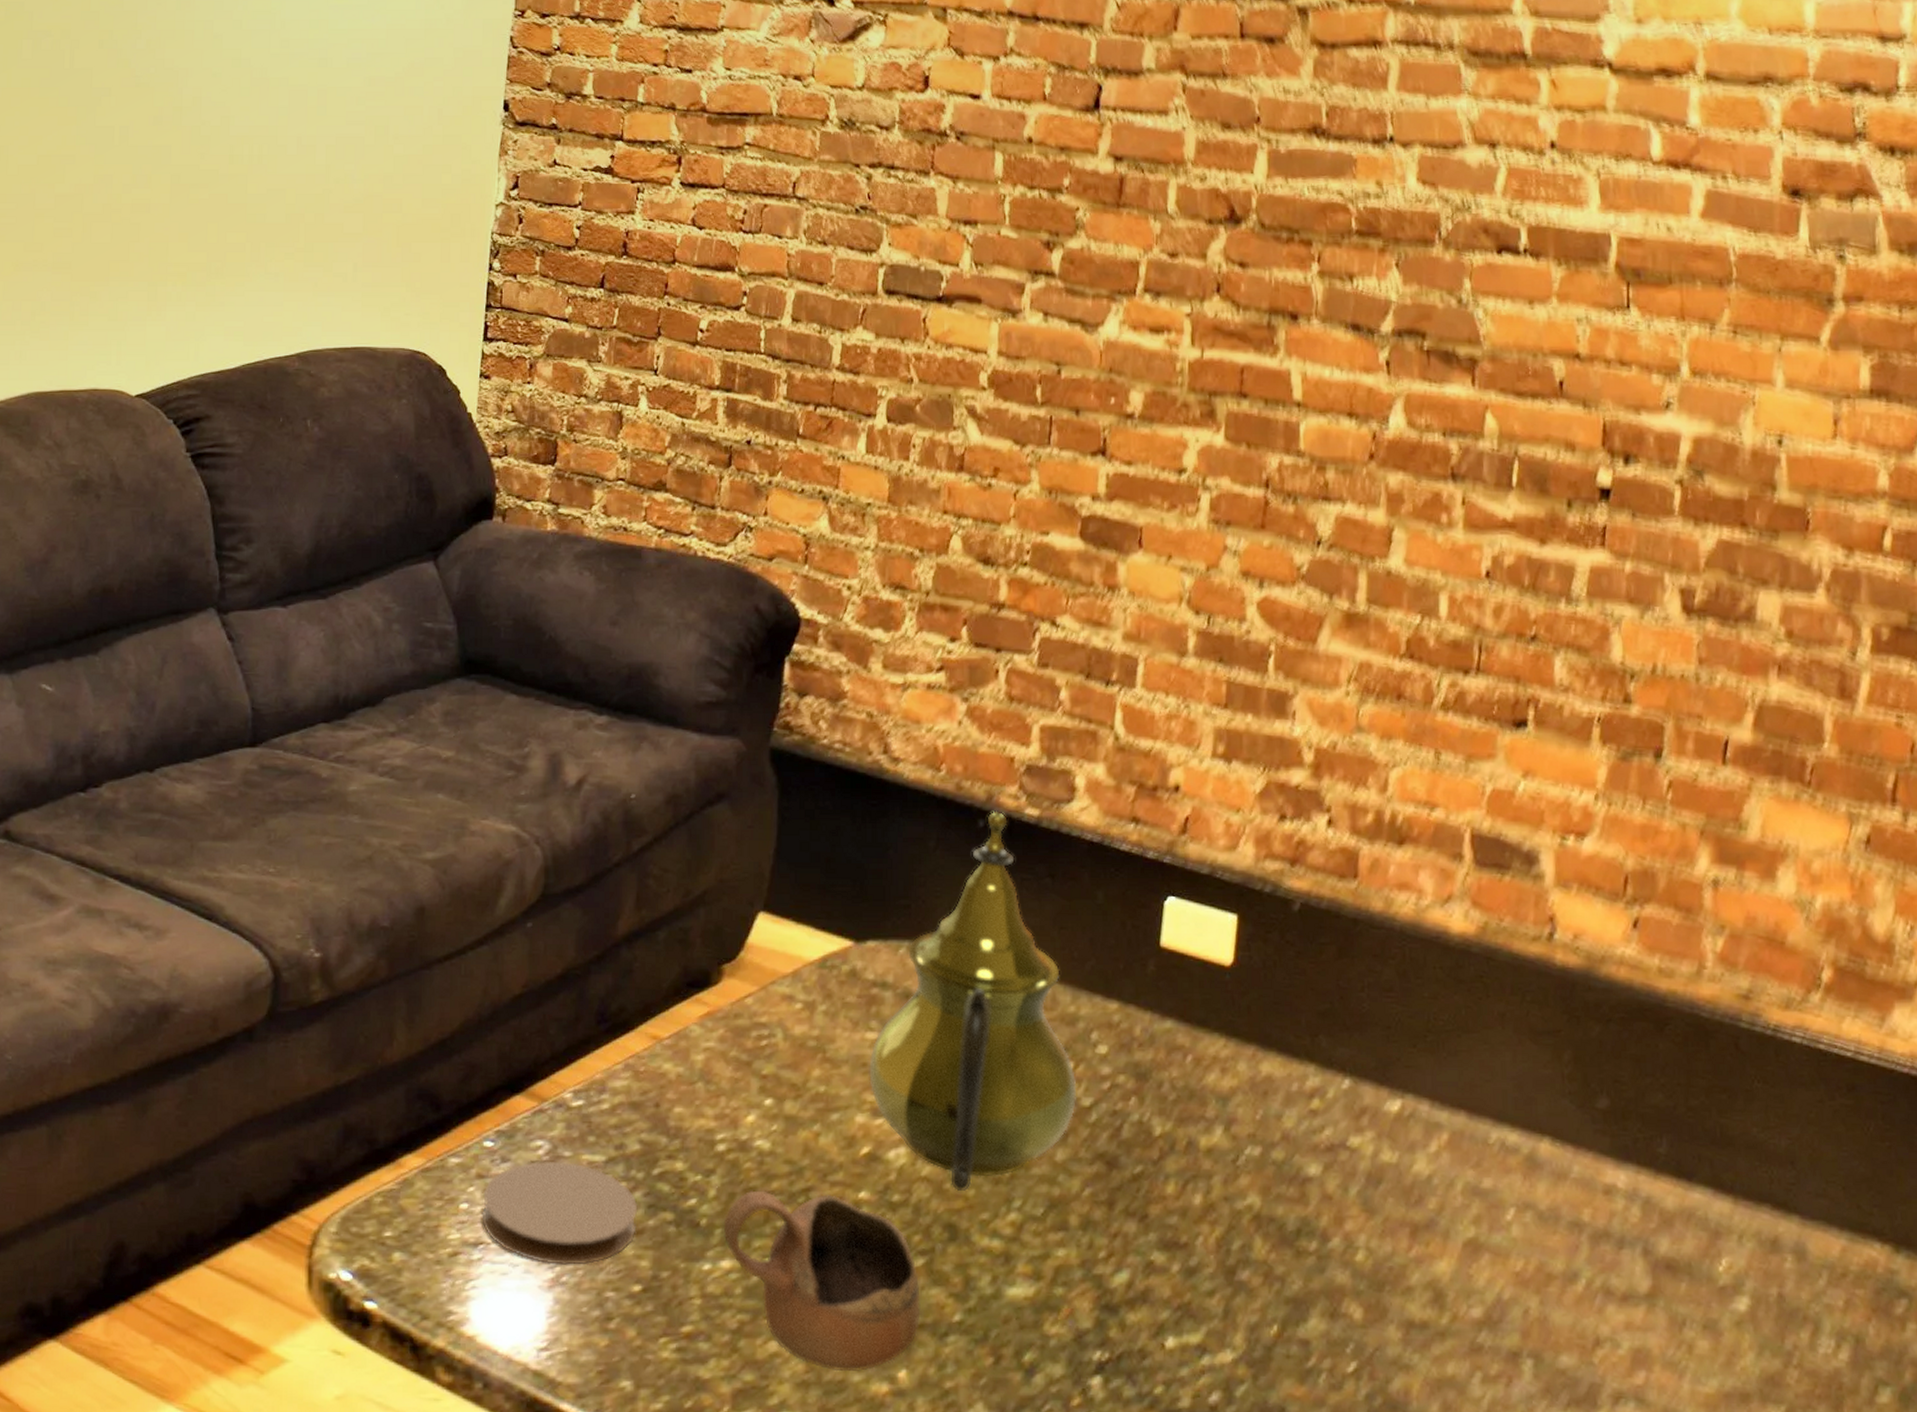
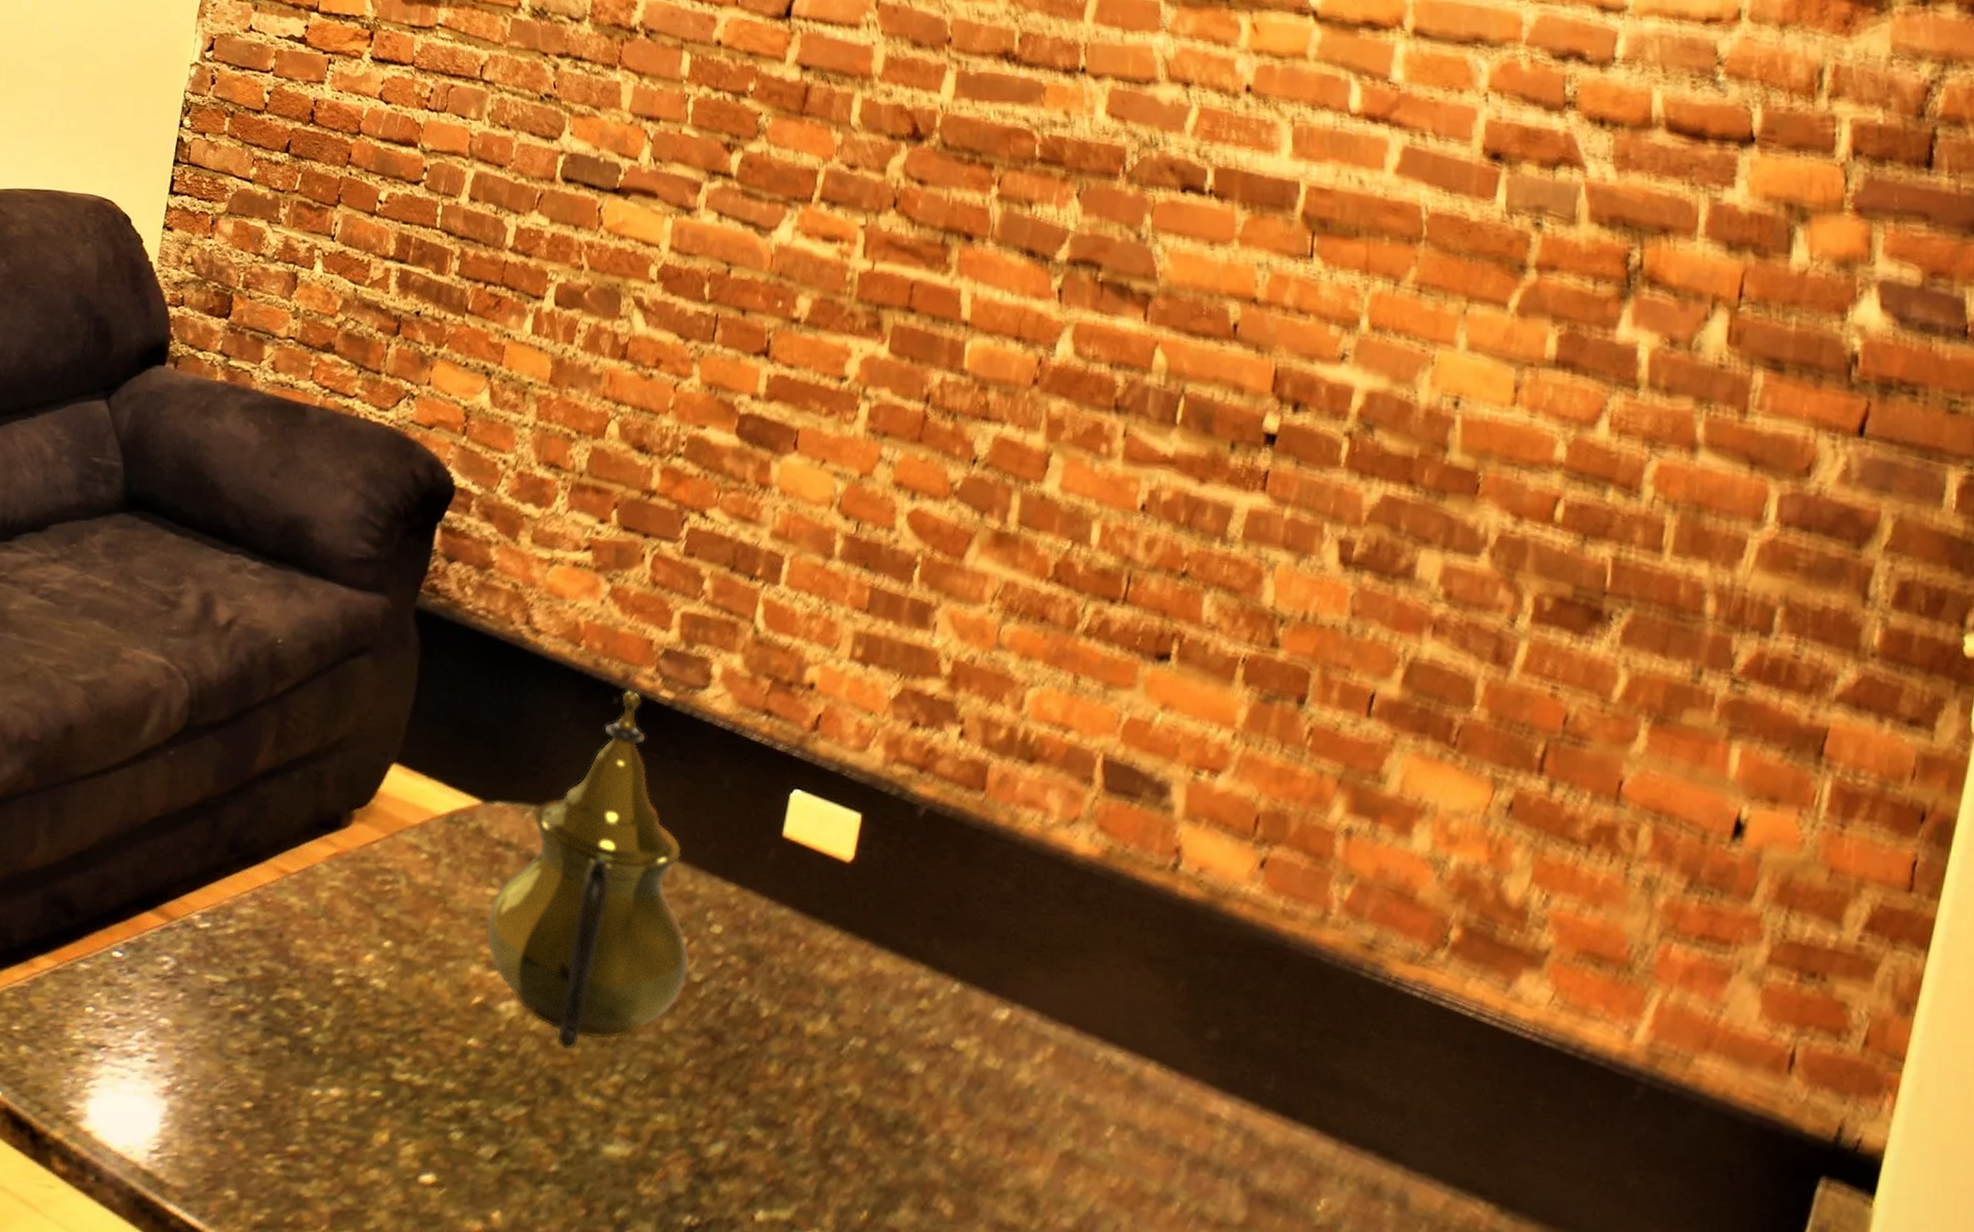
coaster: present [482,1160,638,1265] -> none [105,975,255,1078]
cup: present [723,1190,921,1372] -> none [334,1025,520,1209]

